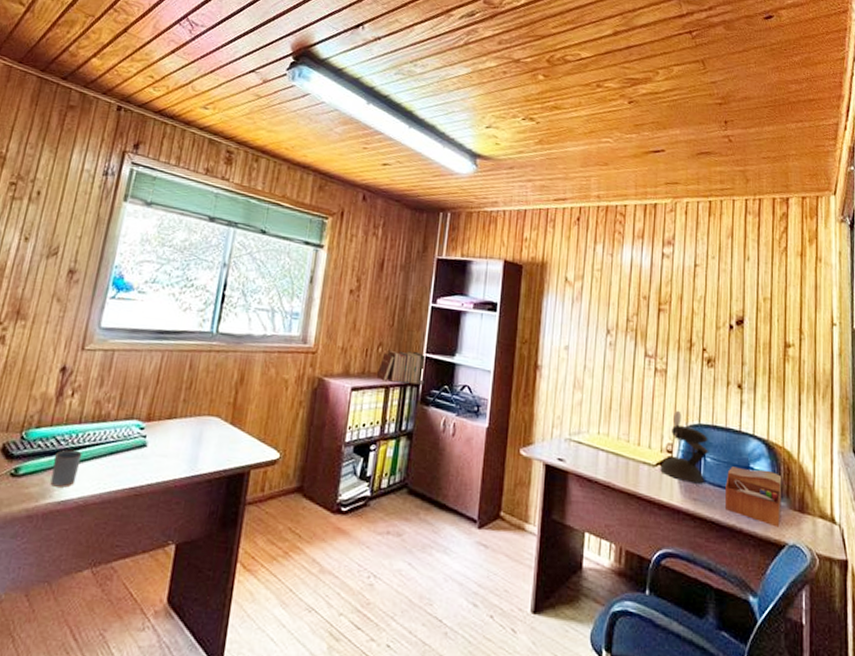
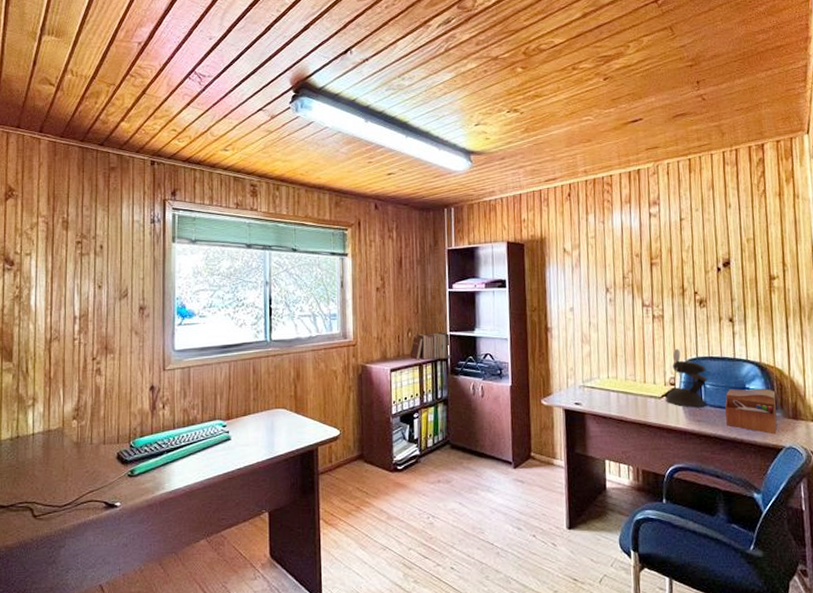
mug: present [50,449,83,488] -> none [159,450,181,480]

